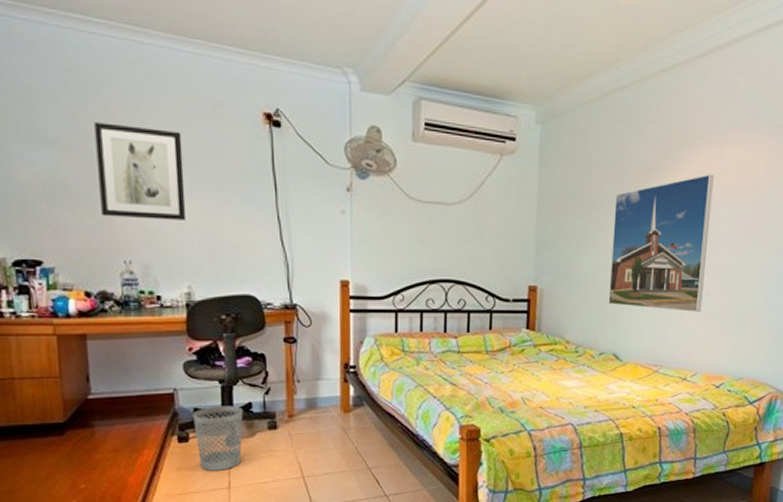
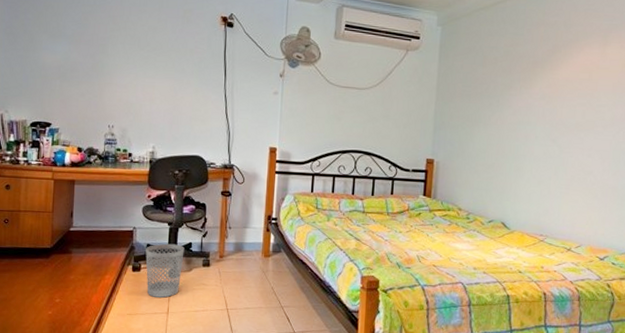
wall art: present [94,122,187,220] -> none [97,23,160,96]
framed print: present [608,174,714,312] -> none [497,69,597,189]

